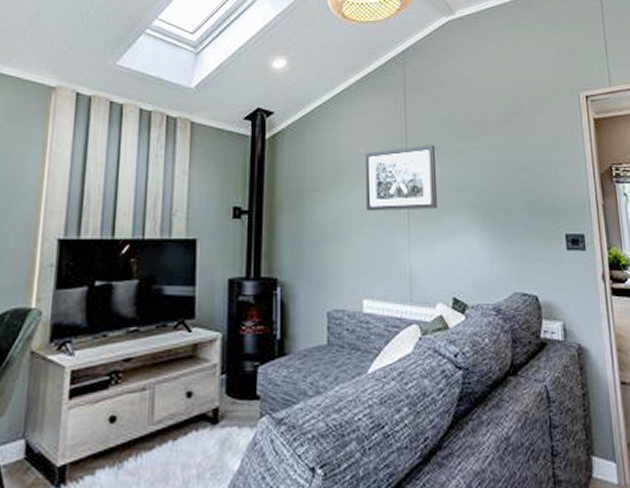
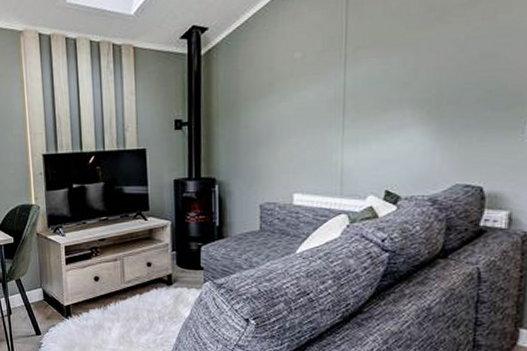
wall art: present [365,144,437,211] -> none [300,40,378,114]

